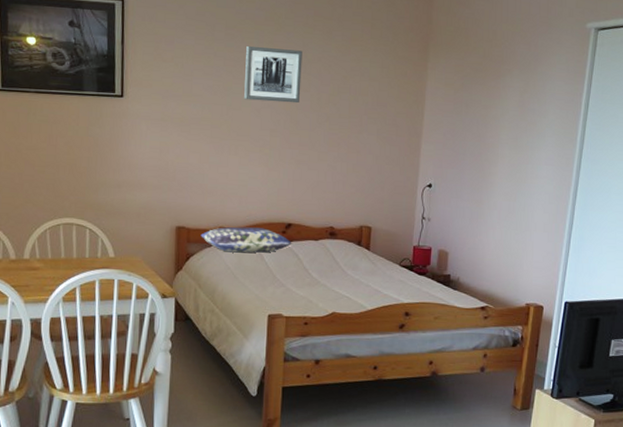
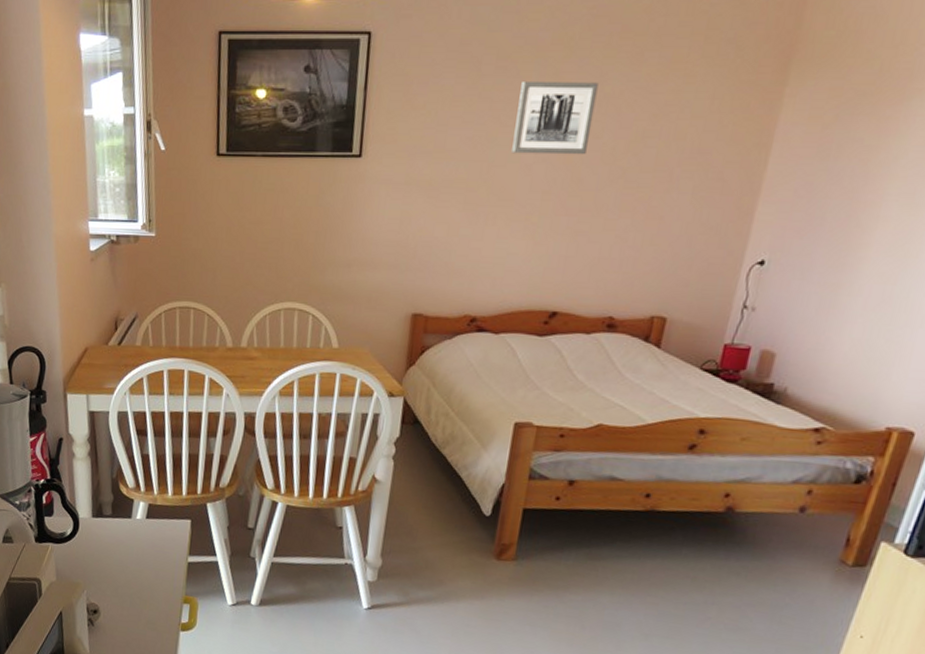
cushion: present [200,226,291,253] -> none [440,315,554,348]

